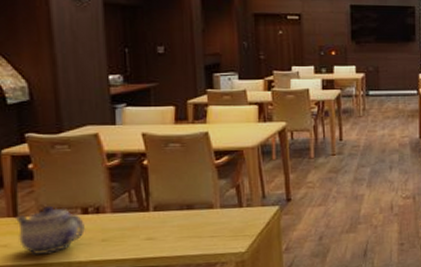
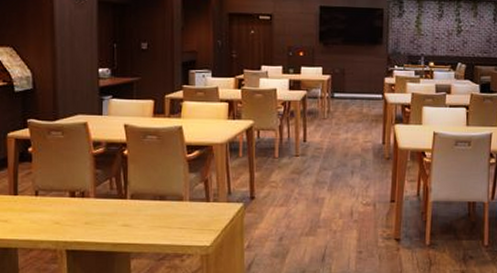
teapot: present [14,205,86,256] -> none [15,187,73,232]

